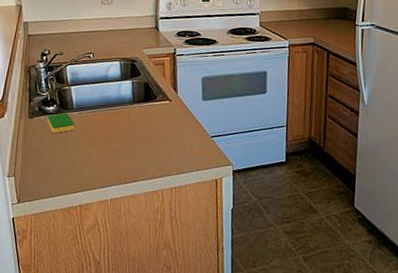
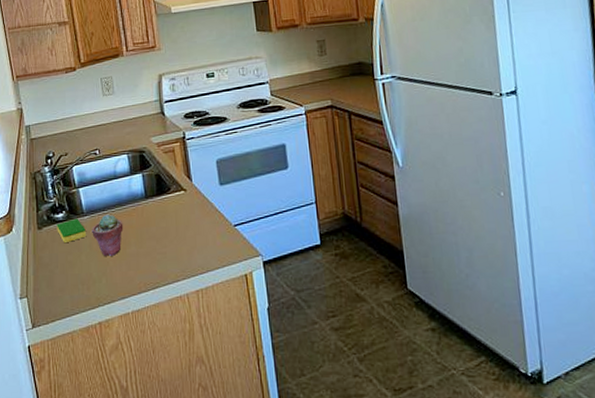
potted succulent: none [80,112,110,150] -> present [92,214,124,256]

